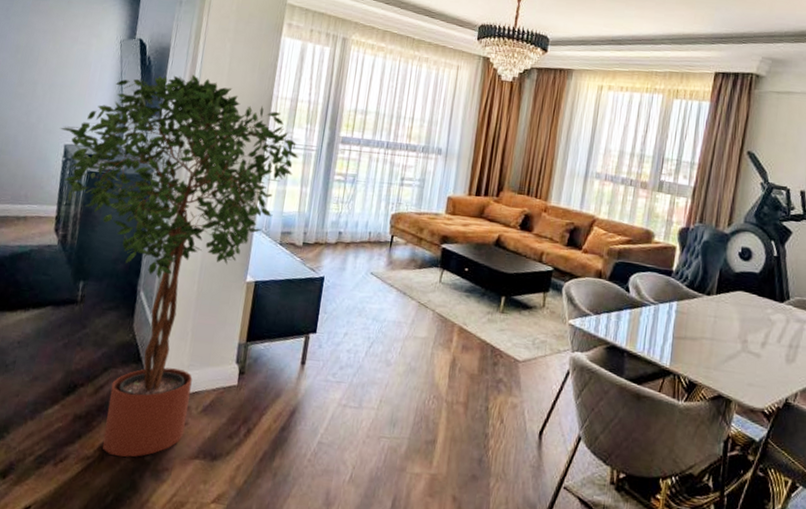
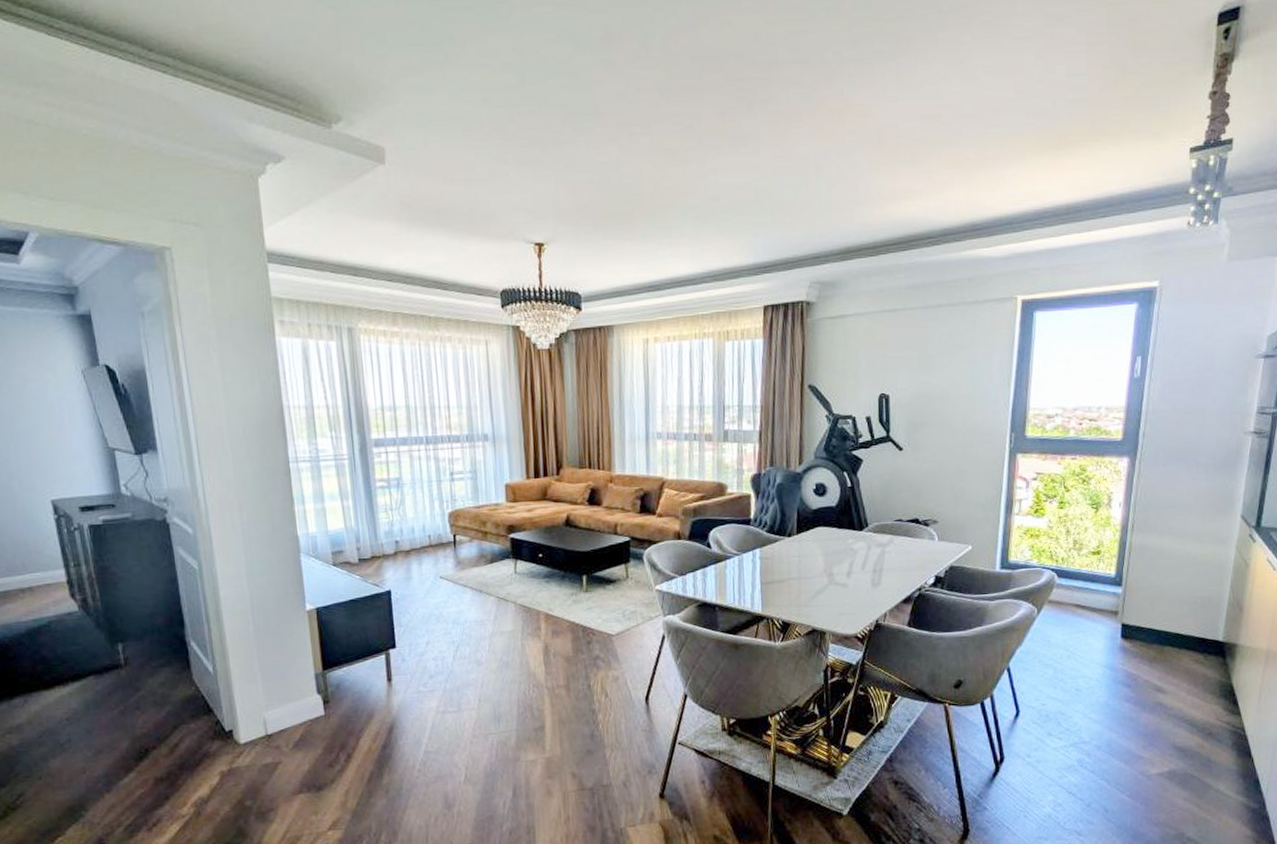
potted tree: present [60,74,299,457] -> none [39,397,331,809]

